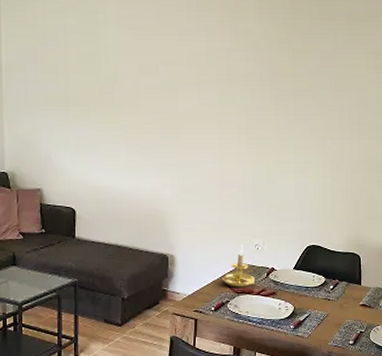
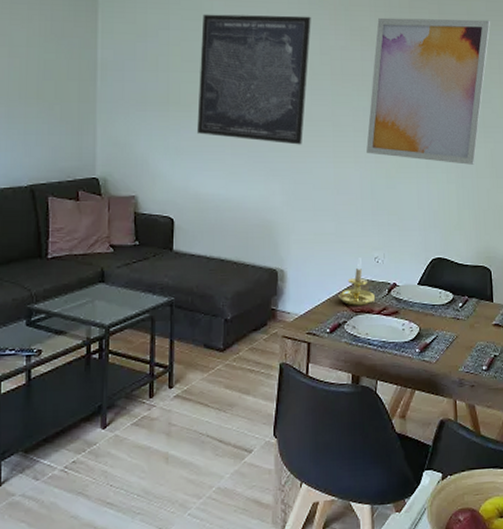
wall art: none [94,17,199,142] -> present [197,14,311,145]
wall art: none [249,19,370,160] -> present [366,17,491,165]

